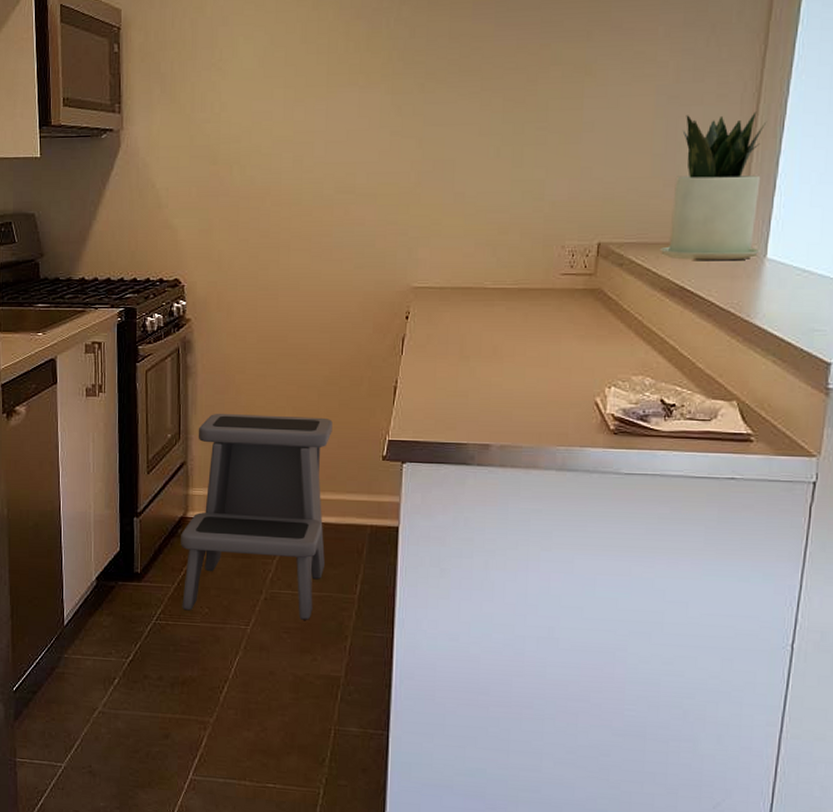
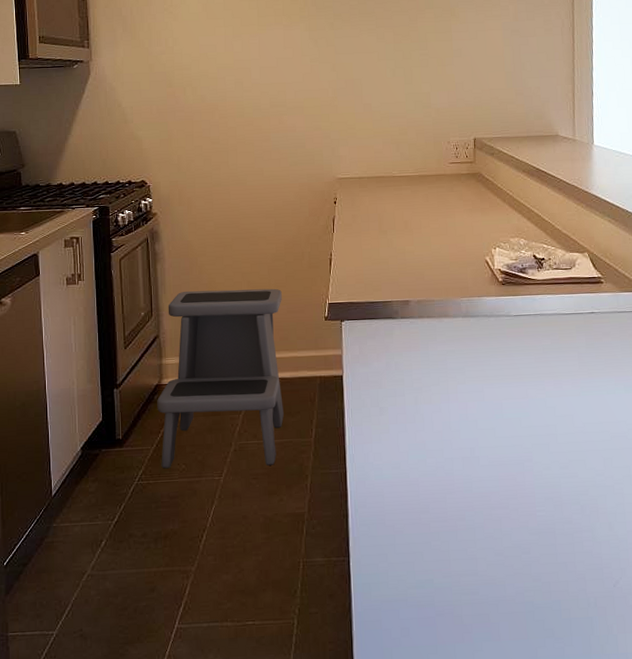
planter: present [659,111,767,261] -> none [518,40,590,149]

